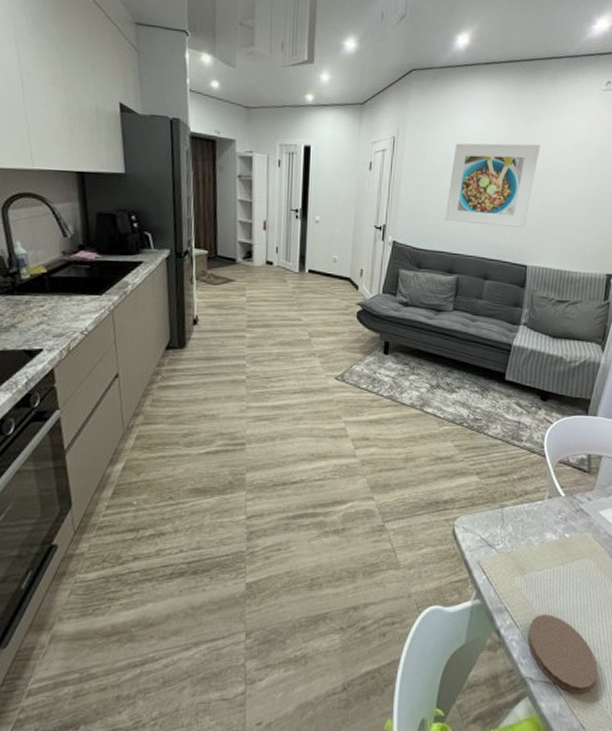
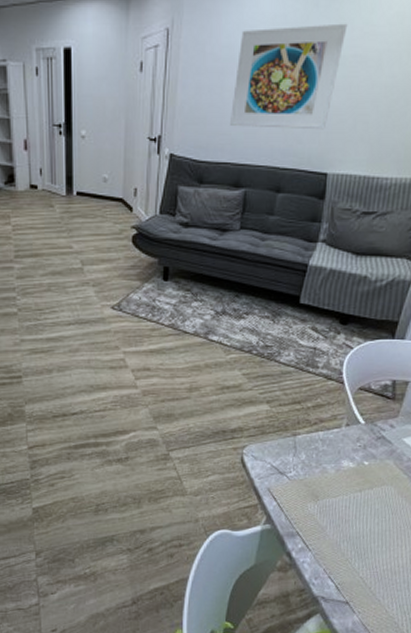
coaster: present [527,614,599,694] -> none [320,538,395,612]

